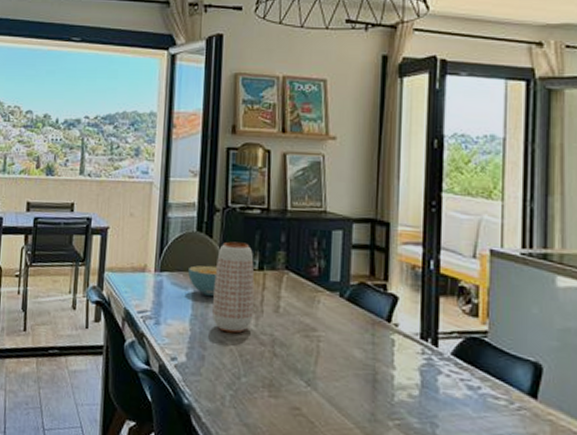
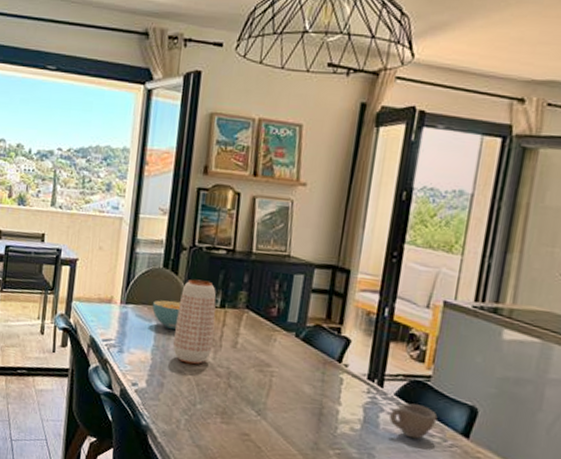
cup: none [449,362,500,403] -> present [389,403,438,440]

